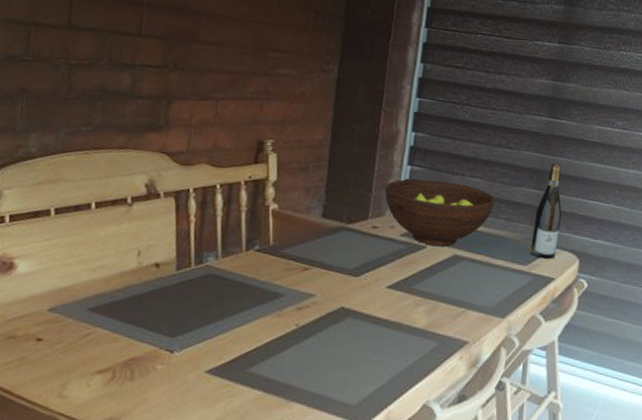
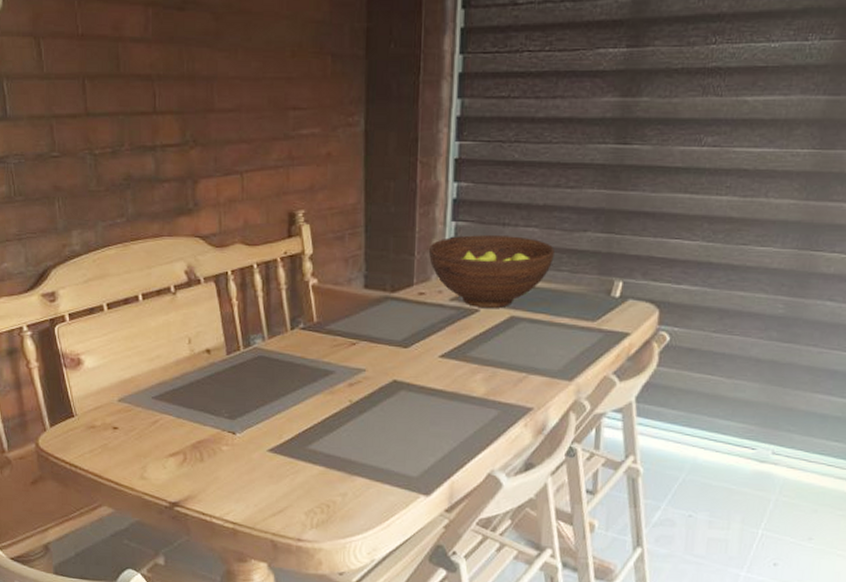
wine bottle: present [530,163,562,260] -> none [599,199,637,313]

